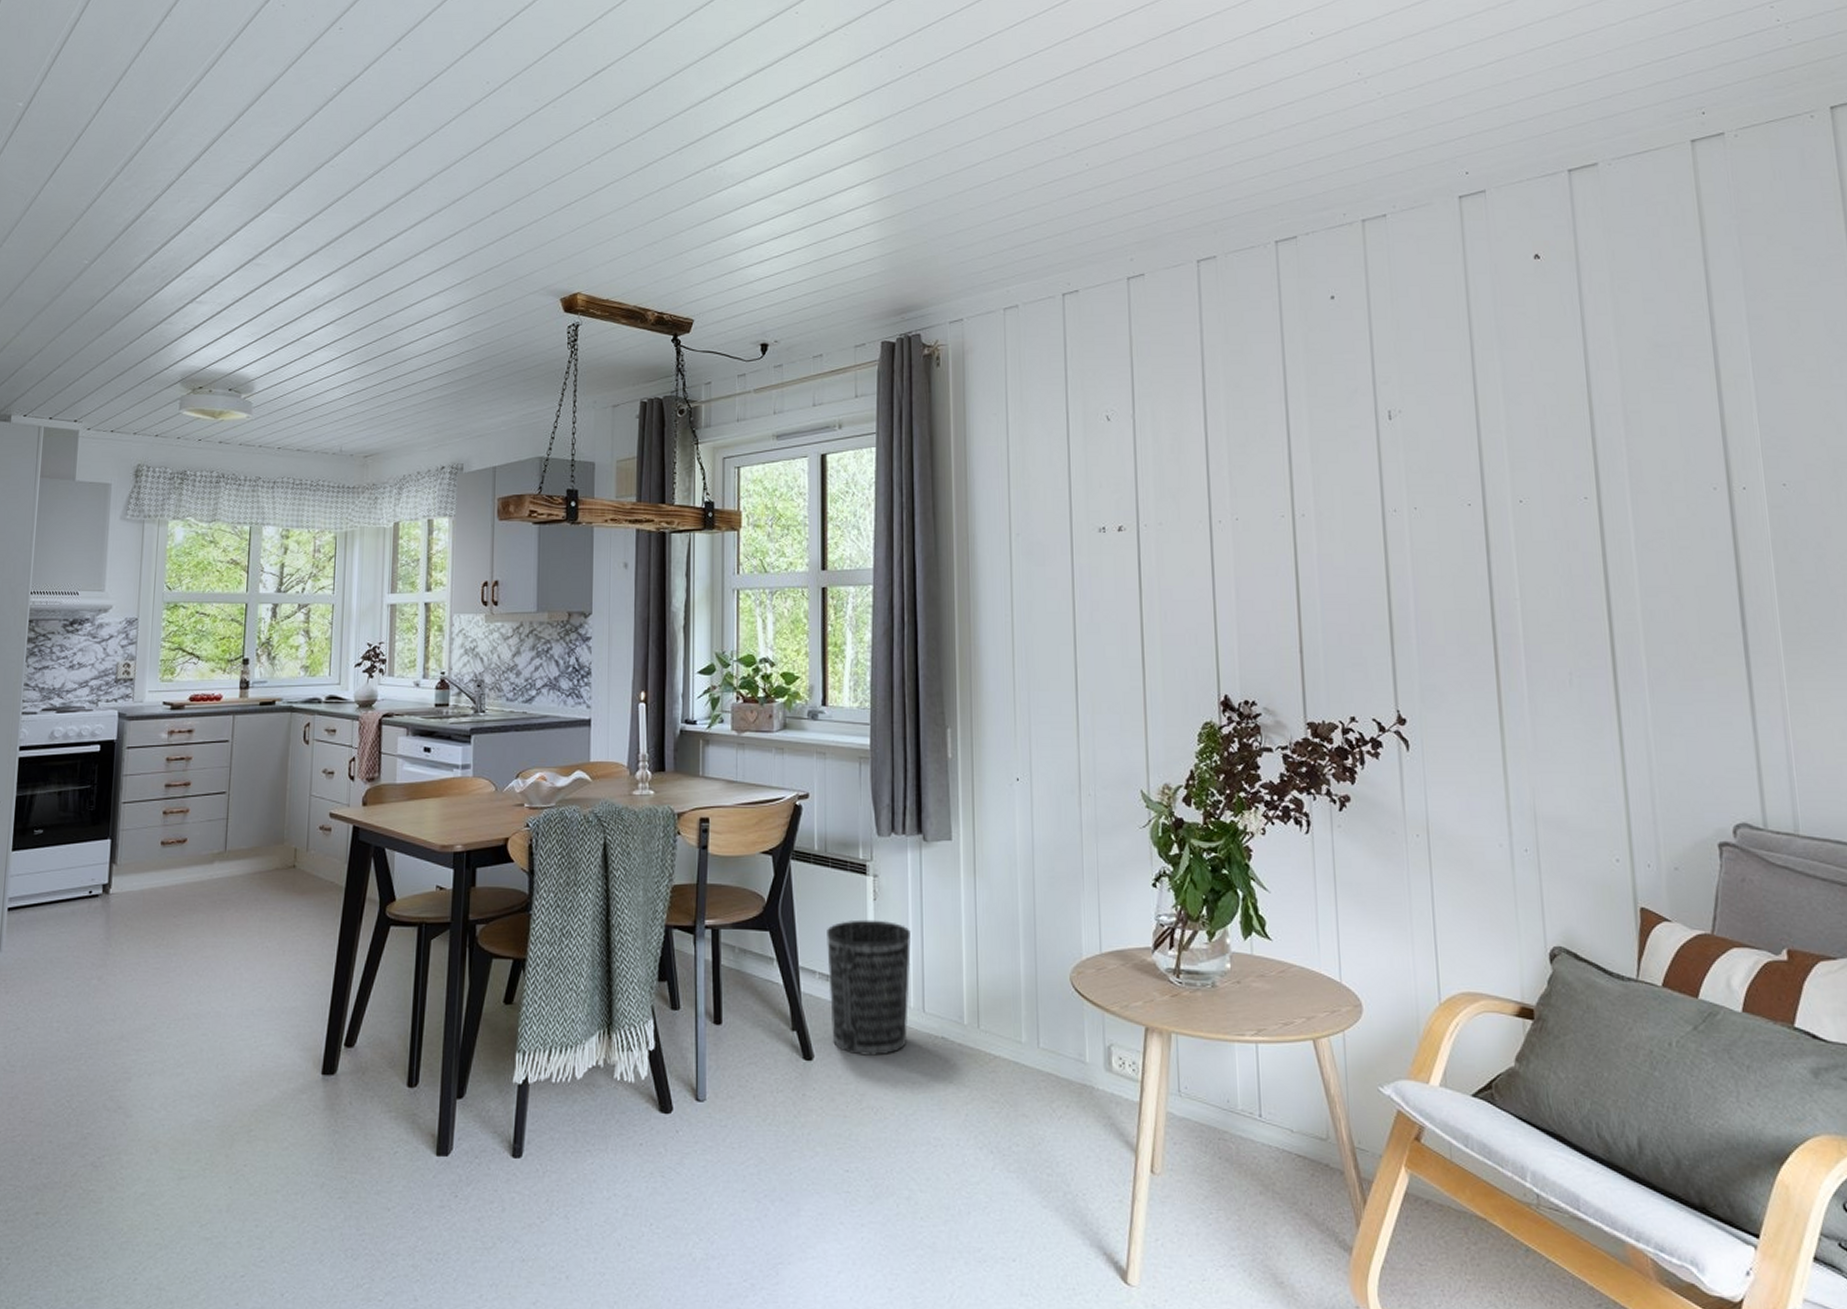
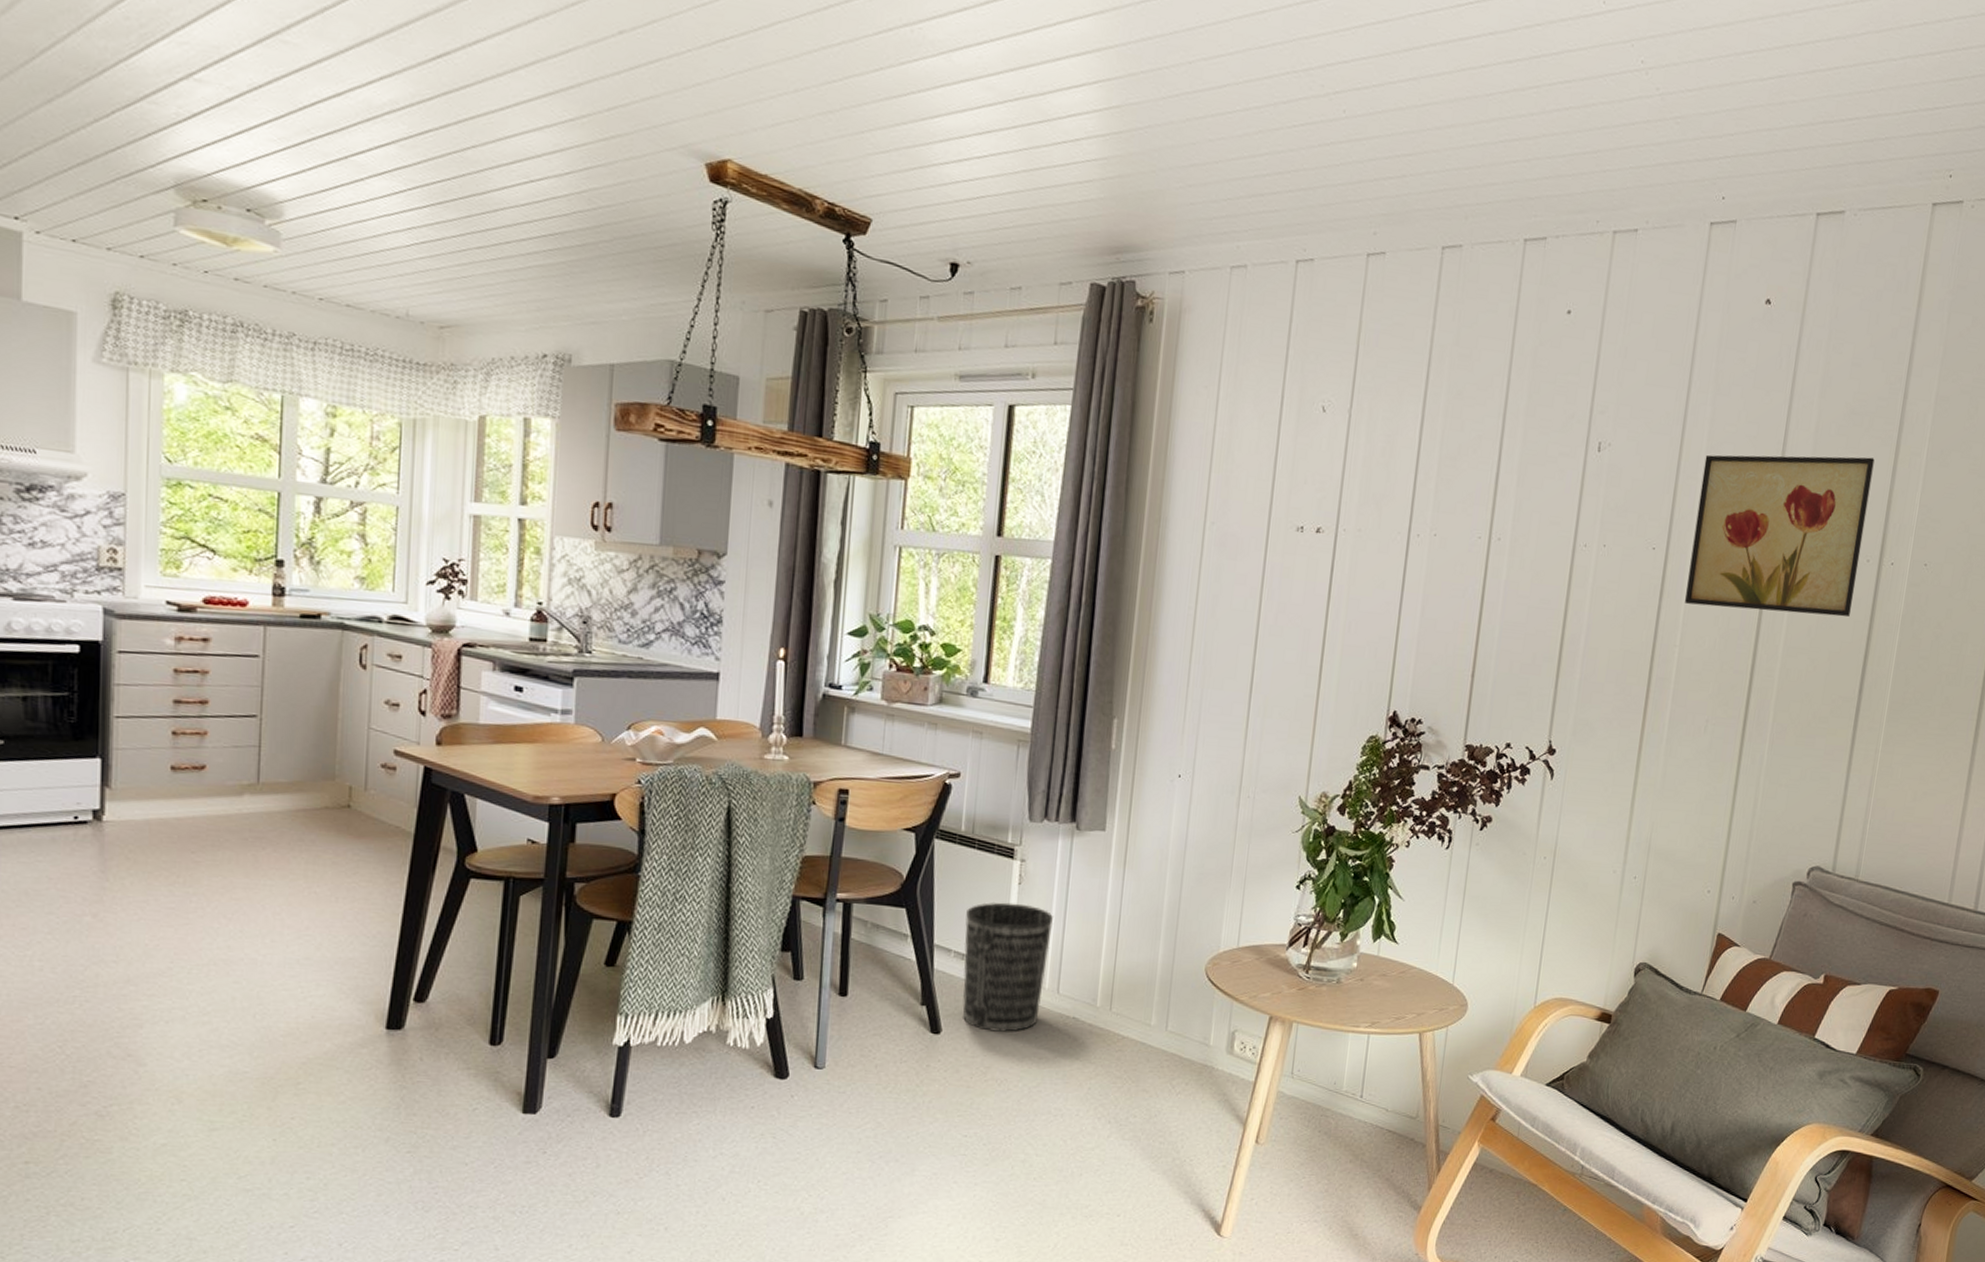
wall art: none [1504,386,1709,555] -> present [1685,454,1875,618]

